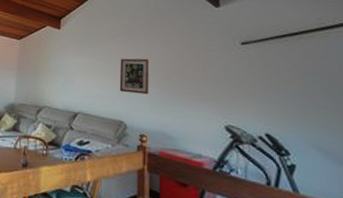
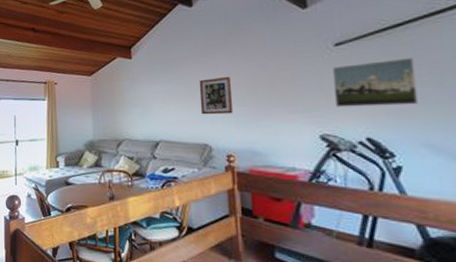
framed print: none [238,63,311,108] -> present [332,57,420,108]

